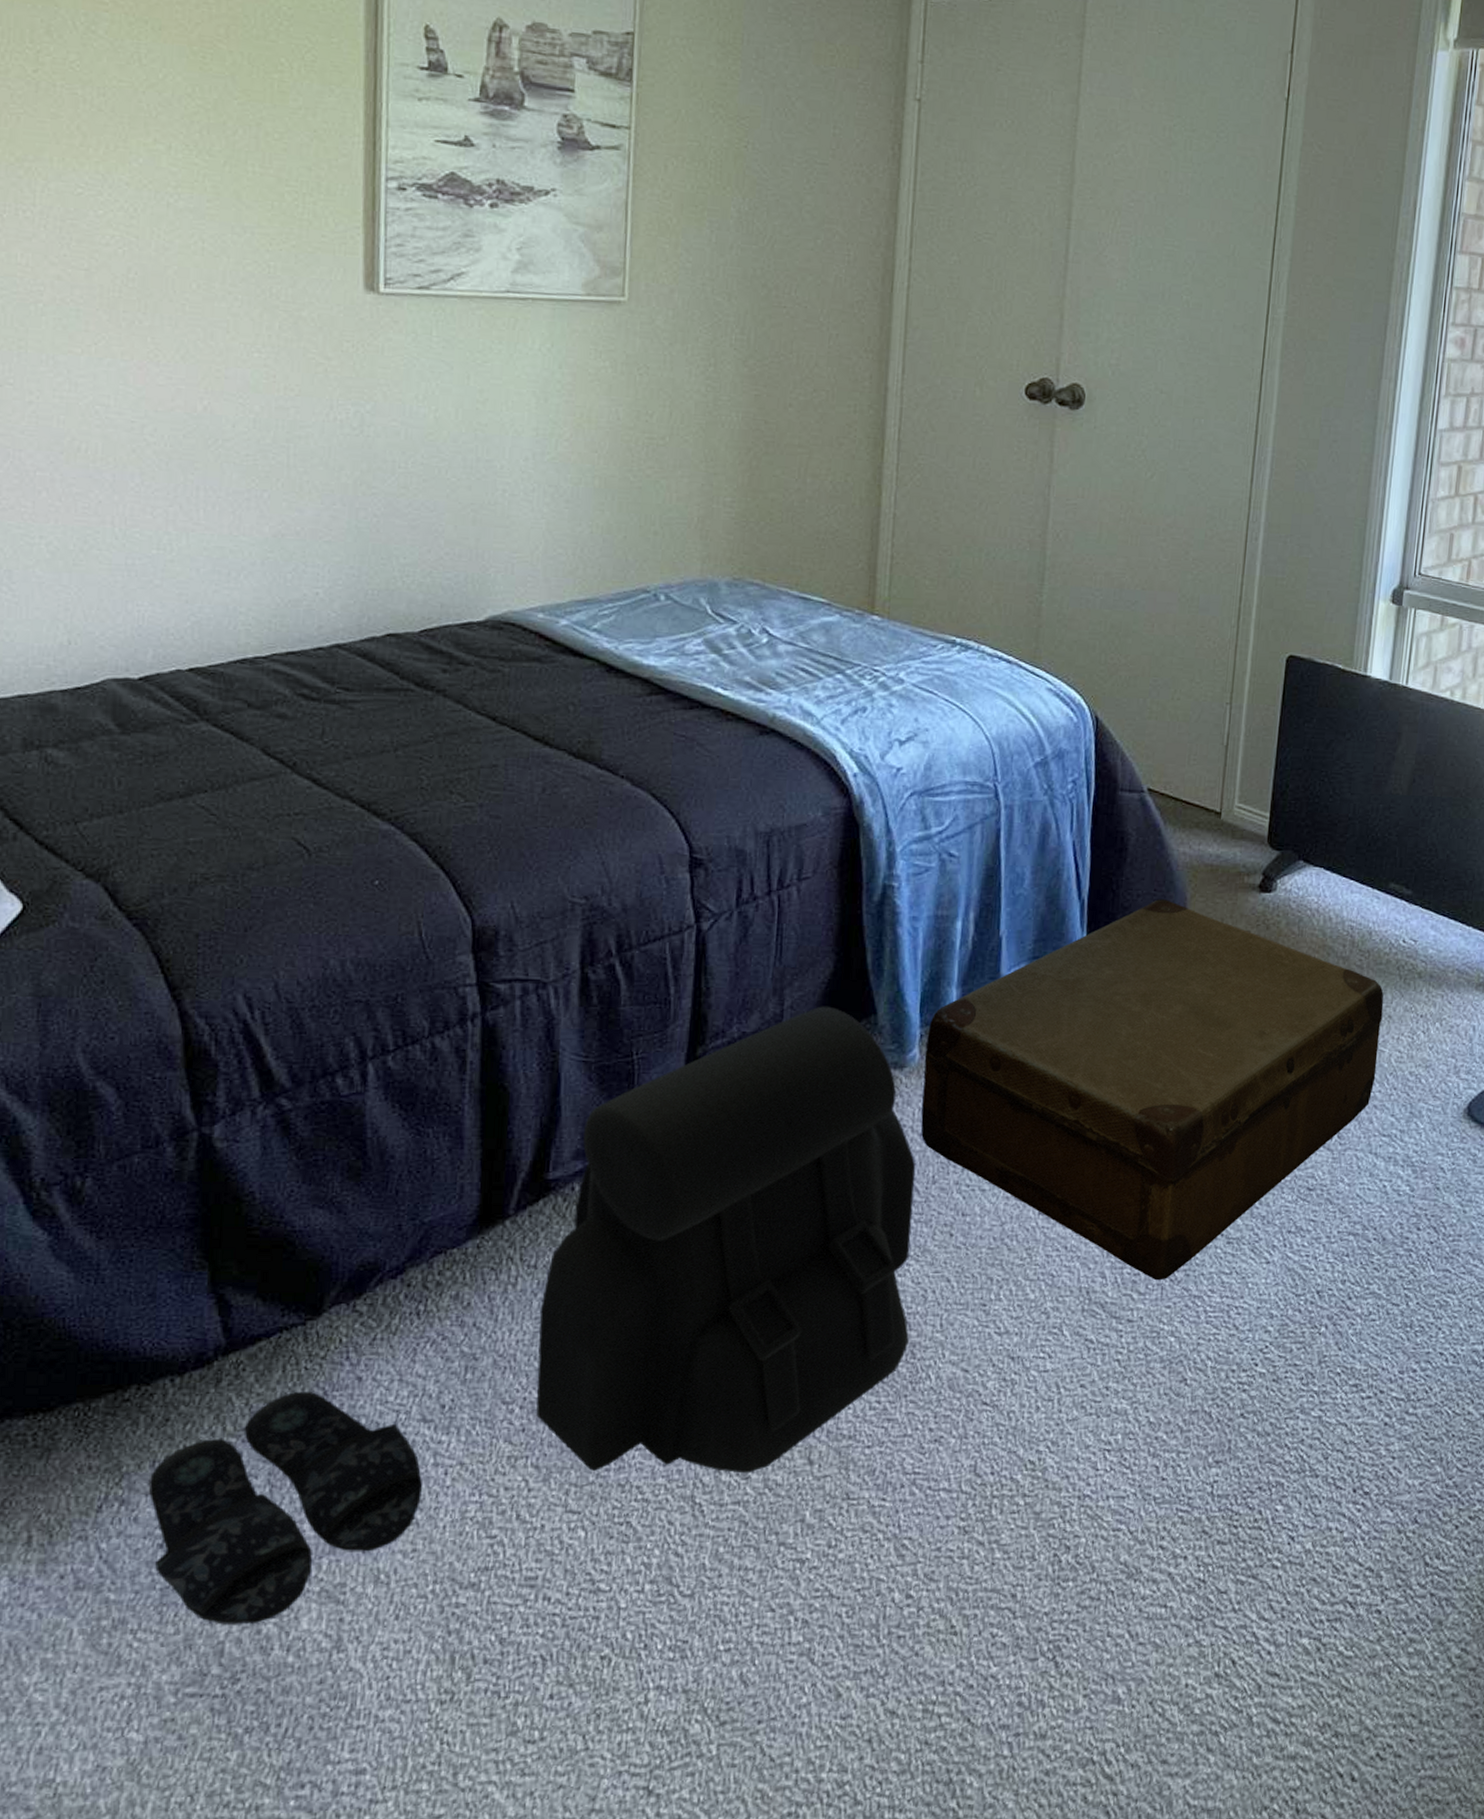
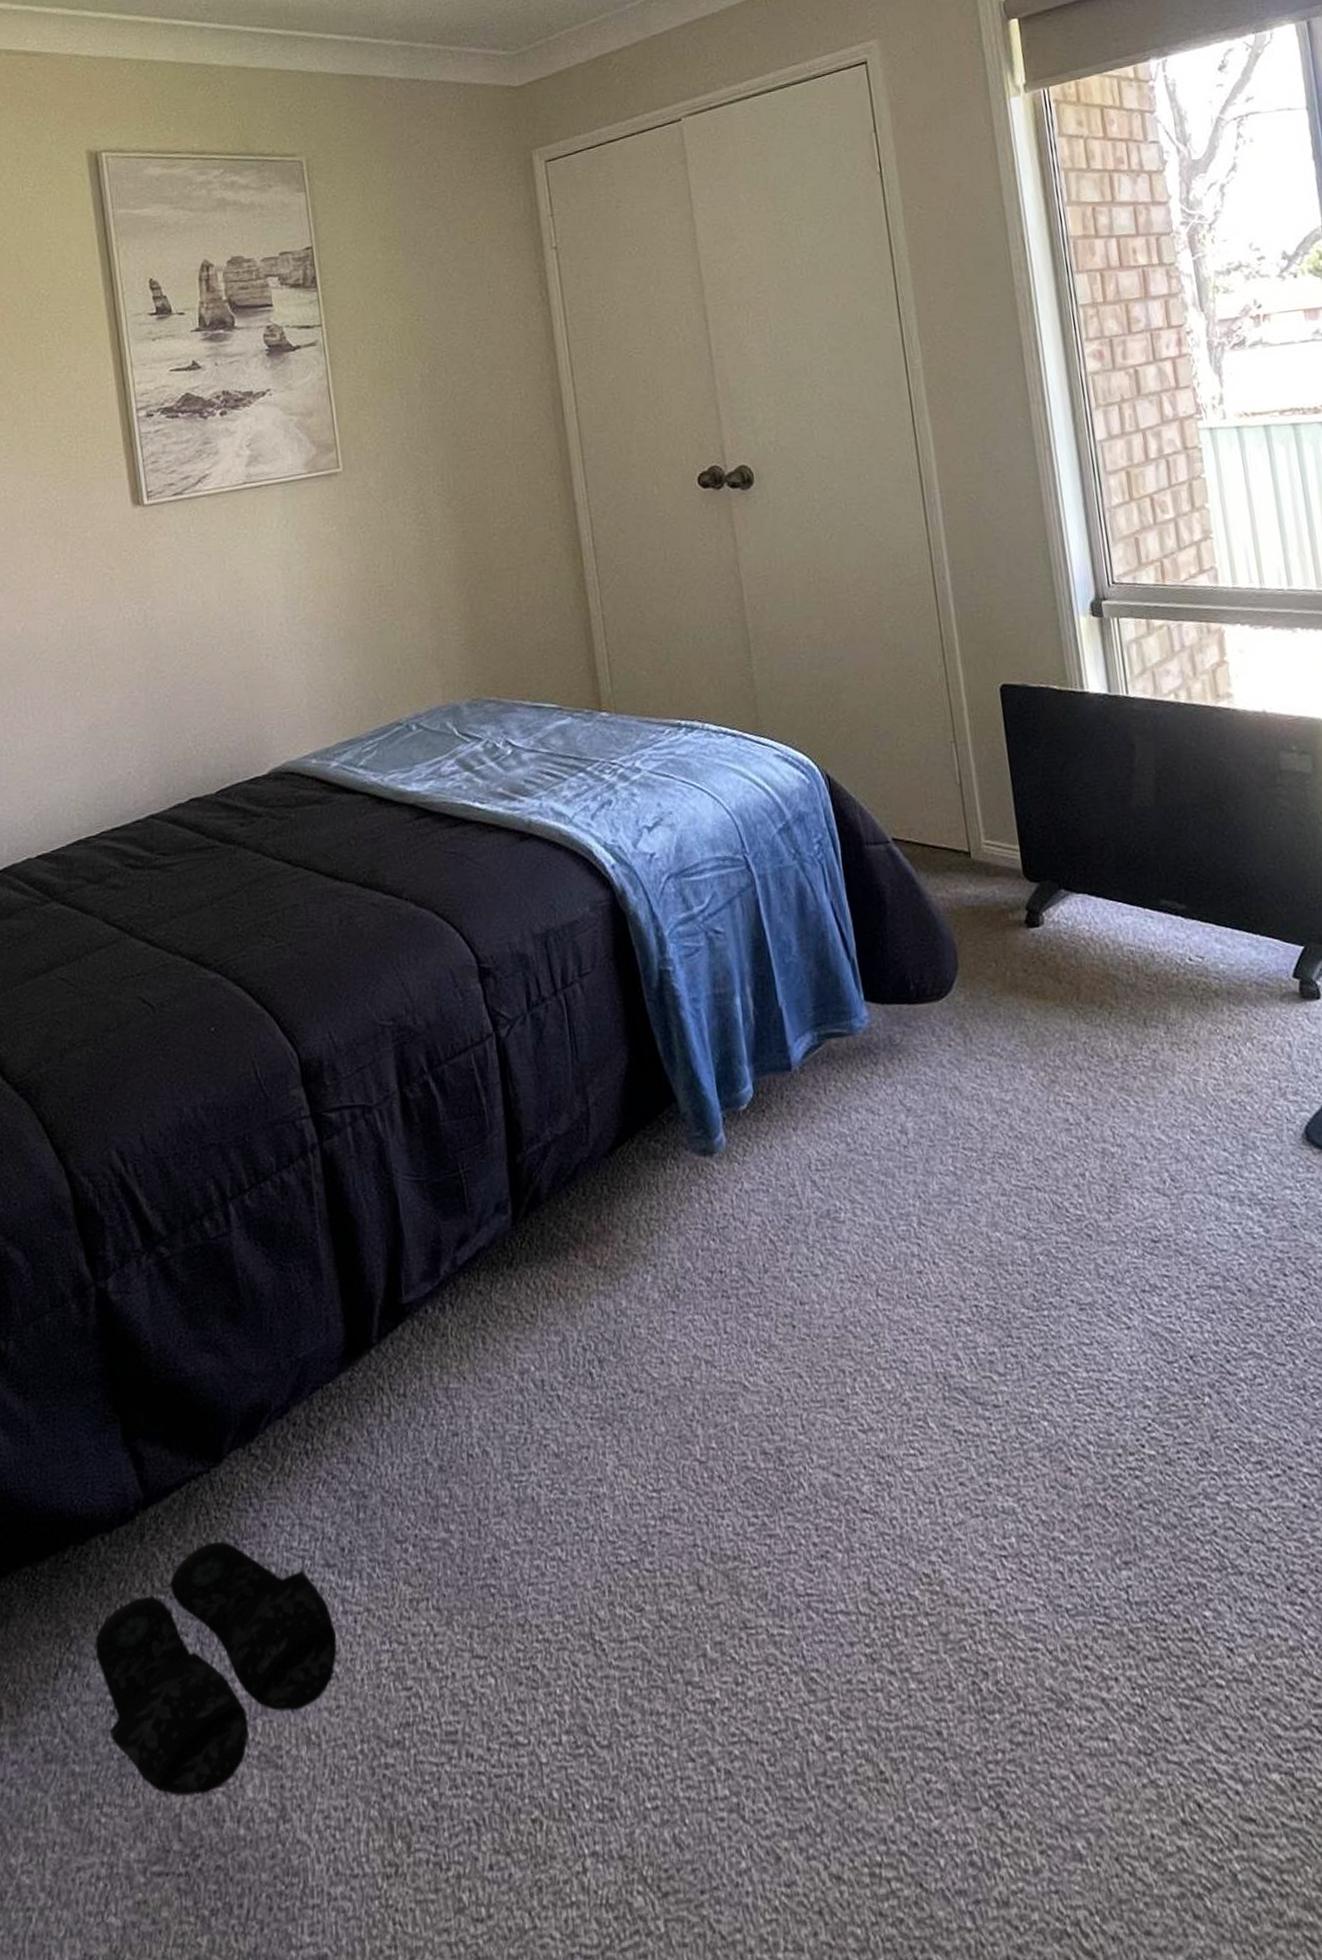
backpack: present [536,1006,916,1474] -> none [415,1098,774,1611]
suitcase: present [921,899,1384,1280] -> none [729,948,1197,1358]

